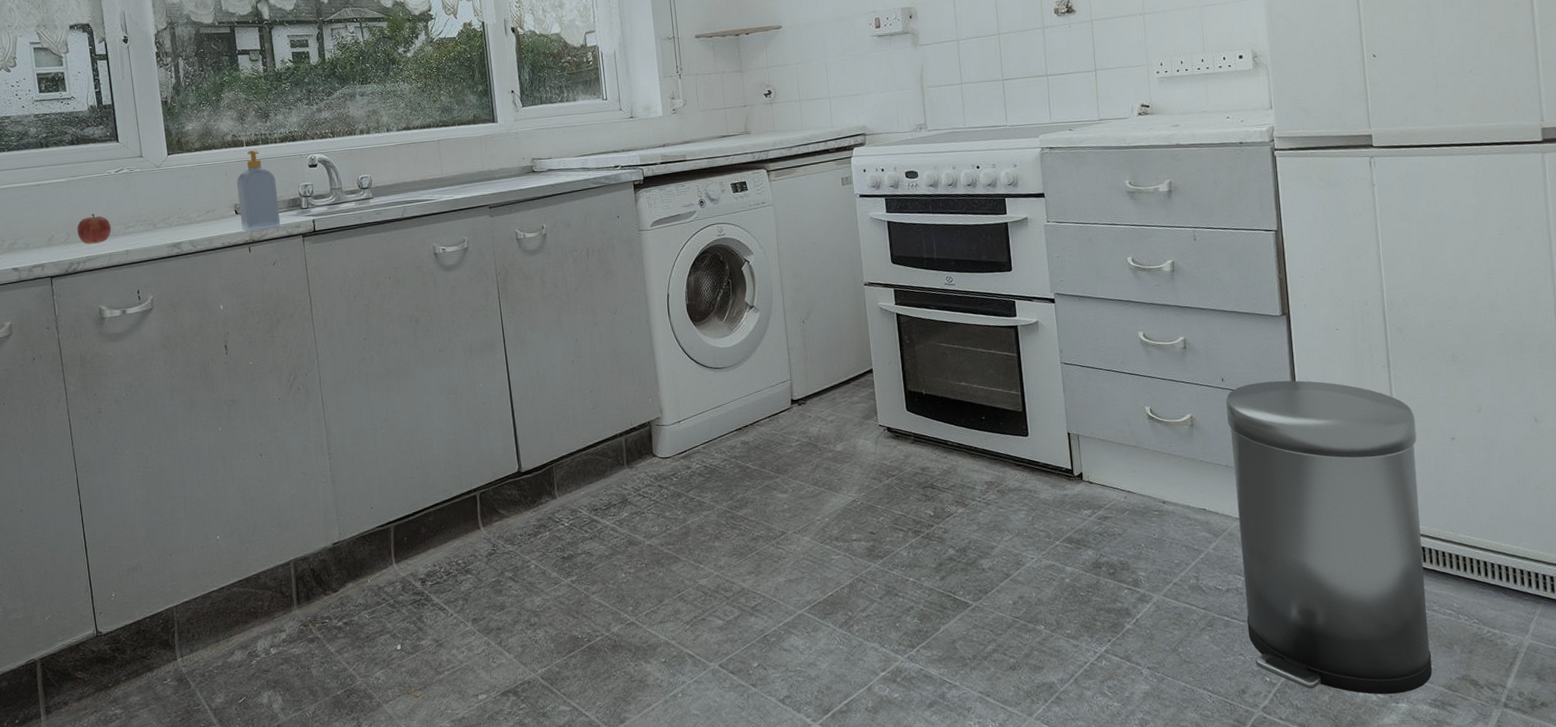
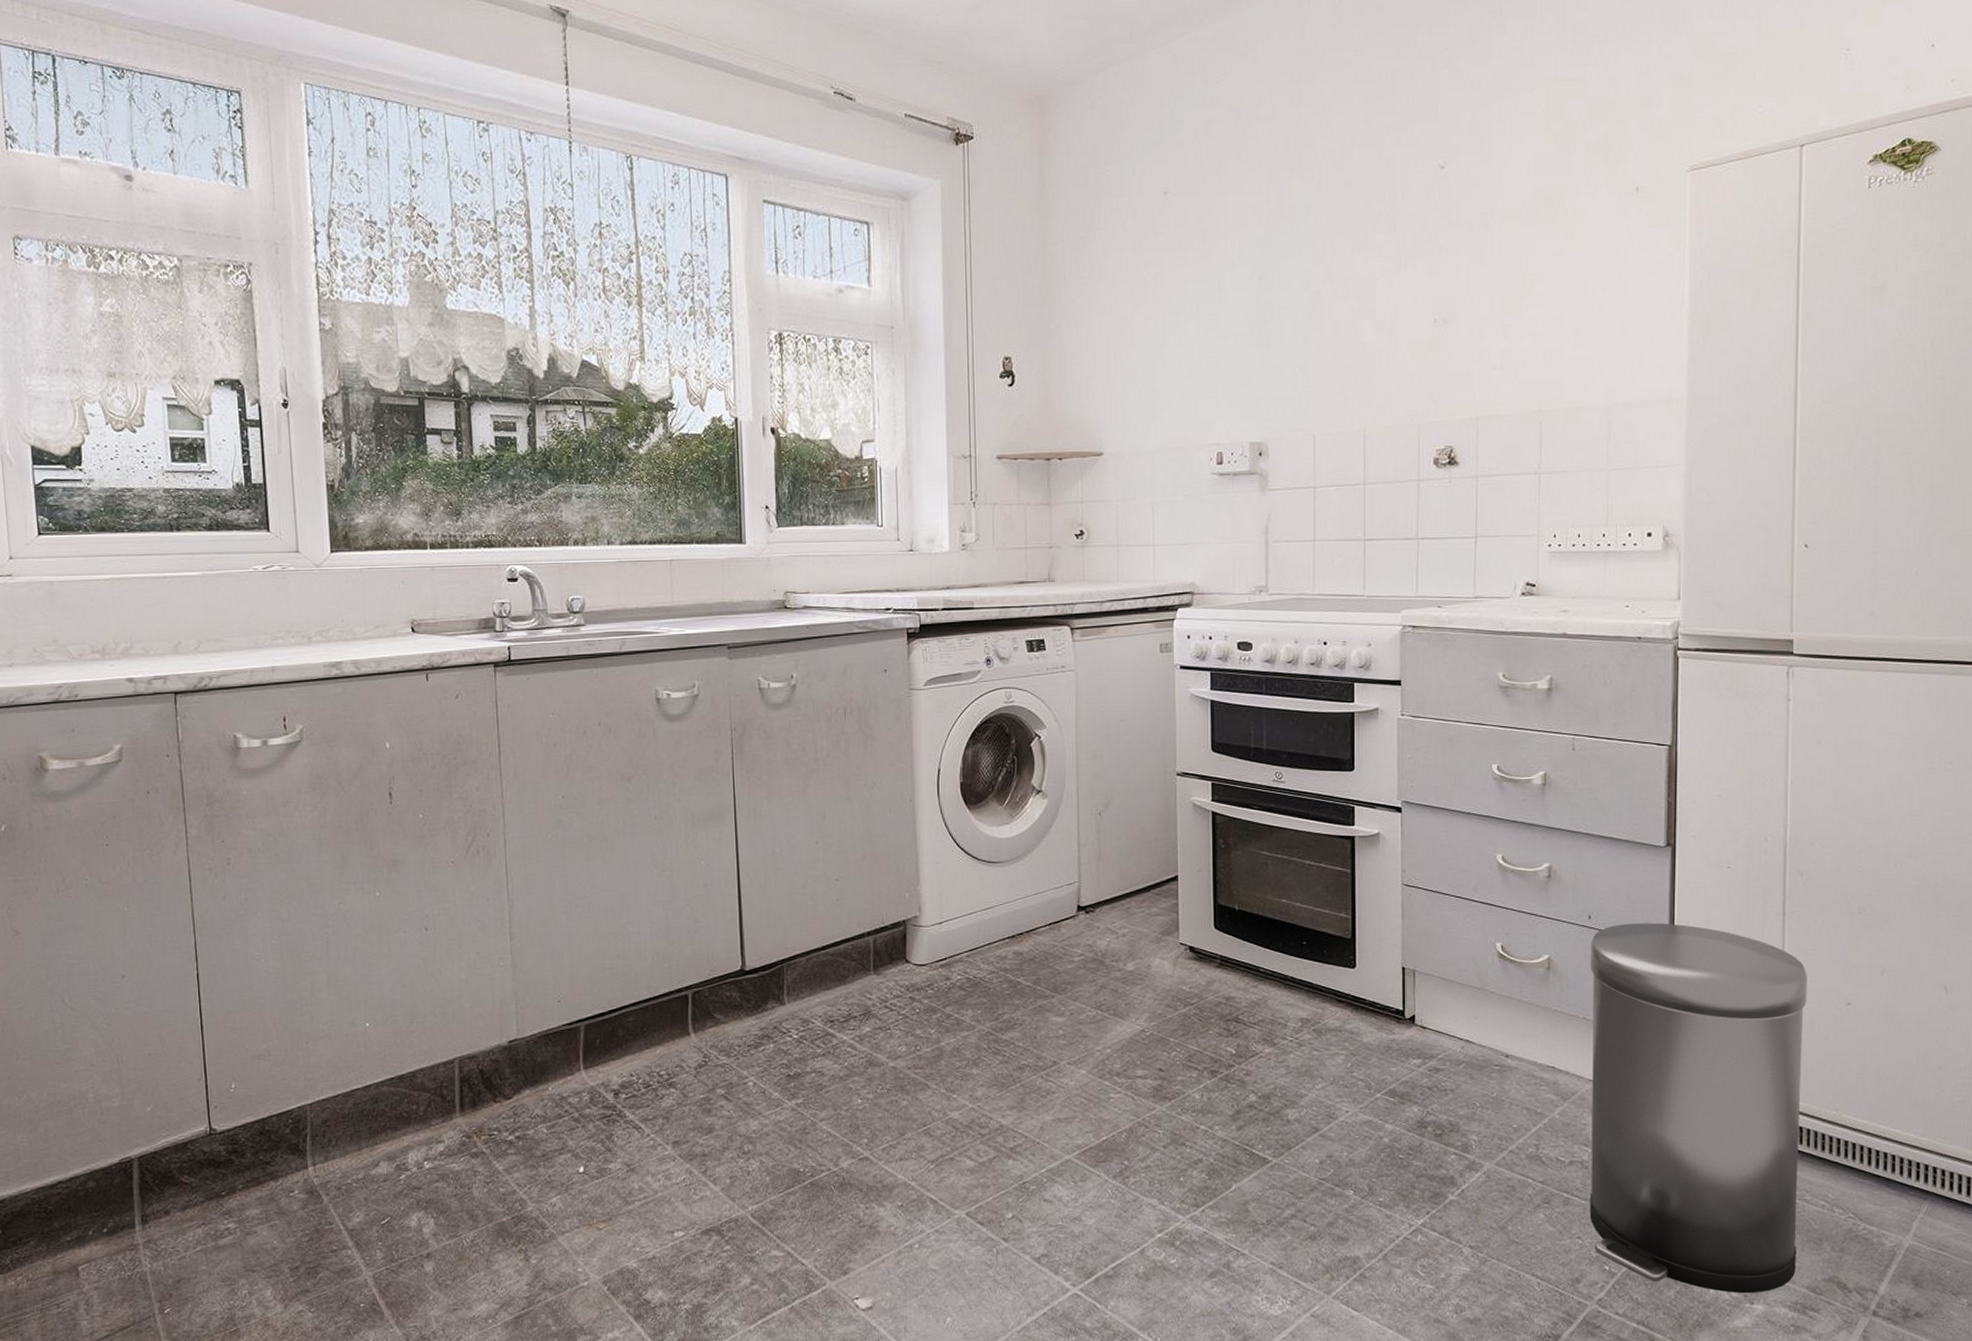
fruit: present [77,213,112,245] -> none [211,617,255,656]
soap bottle: present [236,149,281,232] -> none [415,554,468,655]

